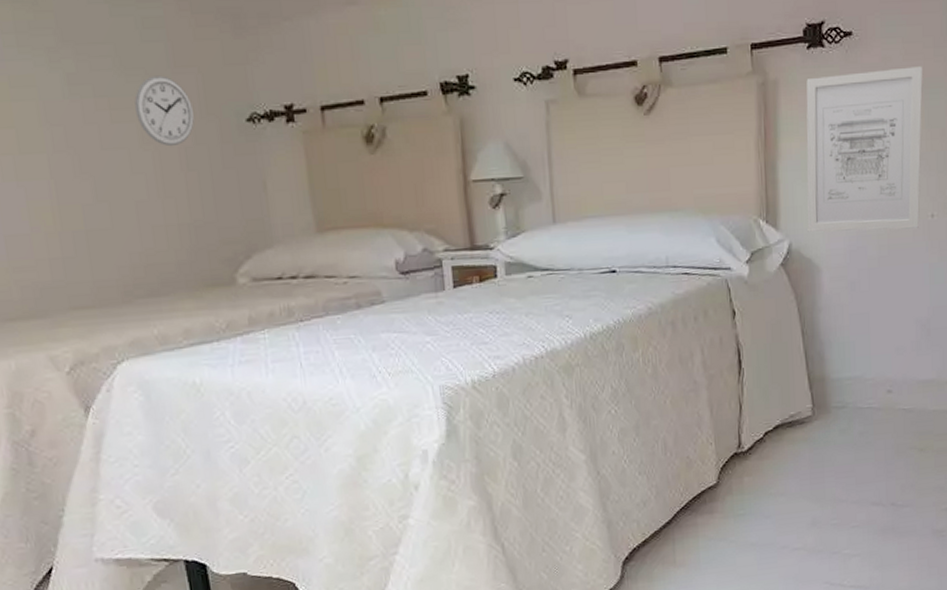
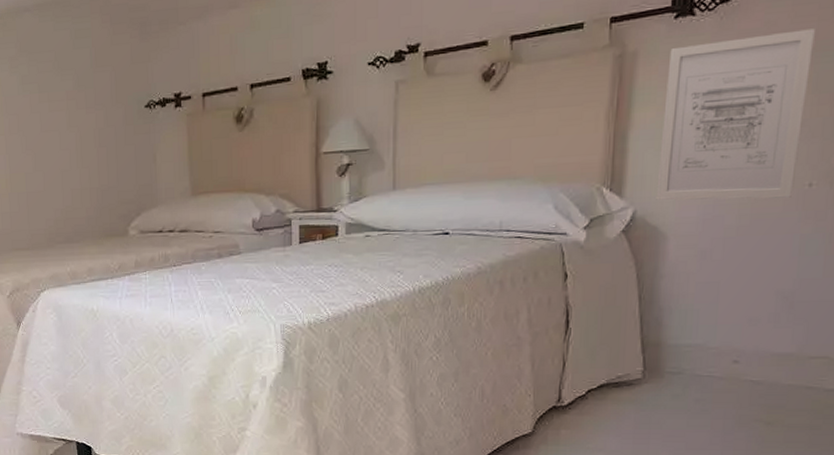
wall clock: present [134,75,195,147] -> none [66,74,107,129]

